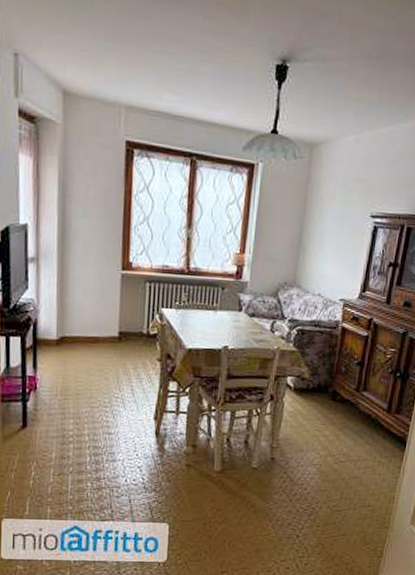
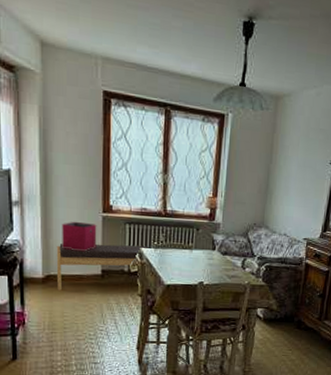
bench: none [71,303,173,353] -> present [56,244,152,291]
storage bin: none [78,279,115,312] -> present [62,221,97,252]

